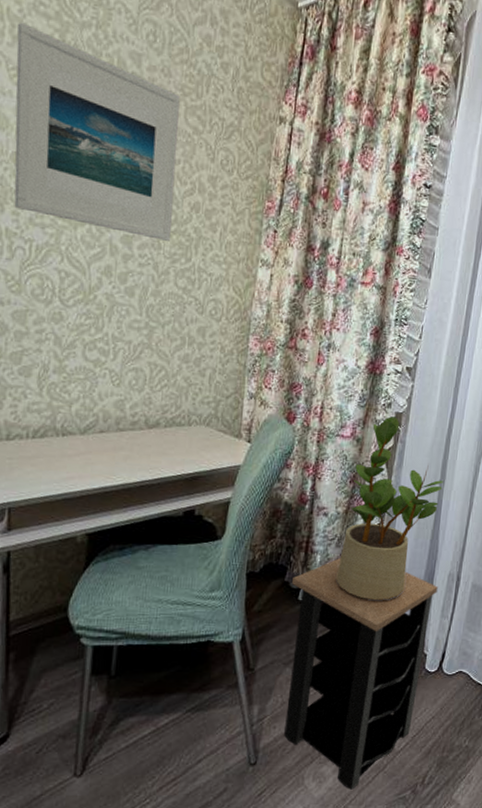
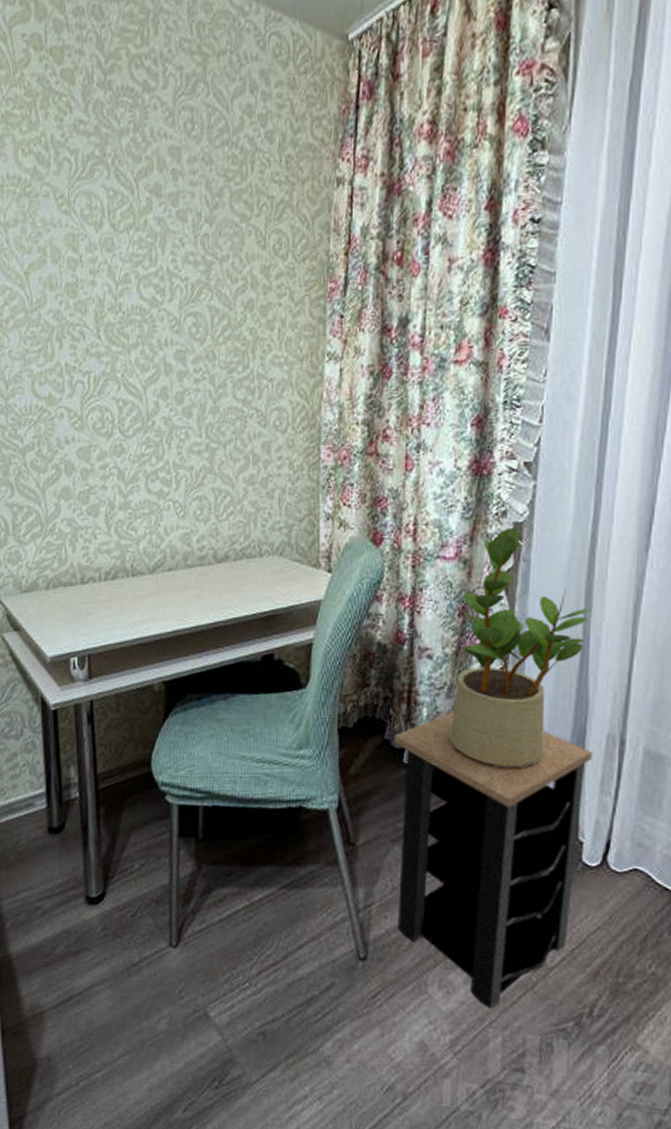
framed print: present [14,21,180,241] -> none [62,146,226,350]

